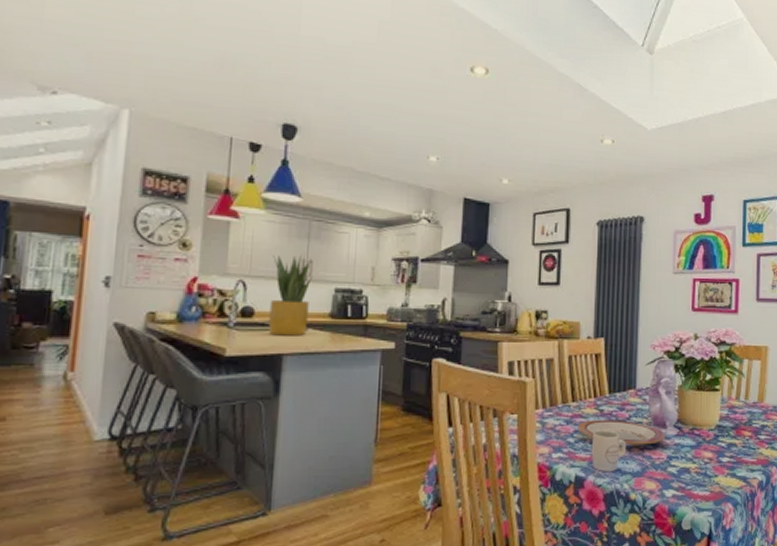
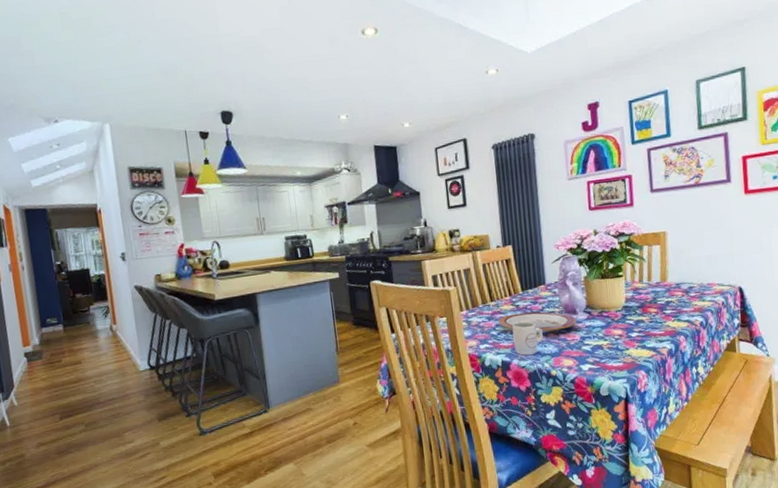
planter: present [268,255,314,336] -> none [234,214,270,280]

